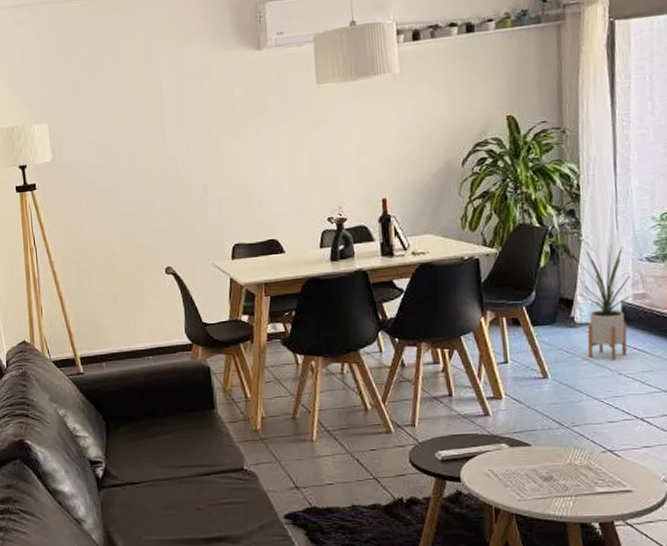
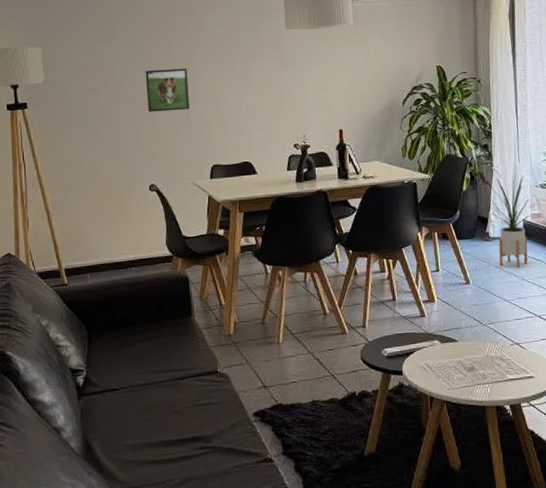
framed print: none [157,137,207,188] -> present [145,68,189,112]

